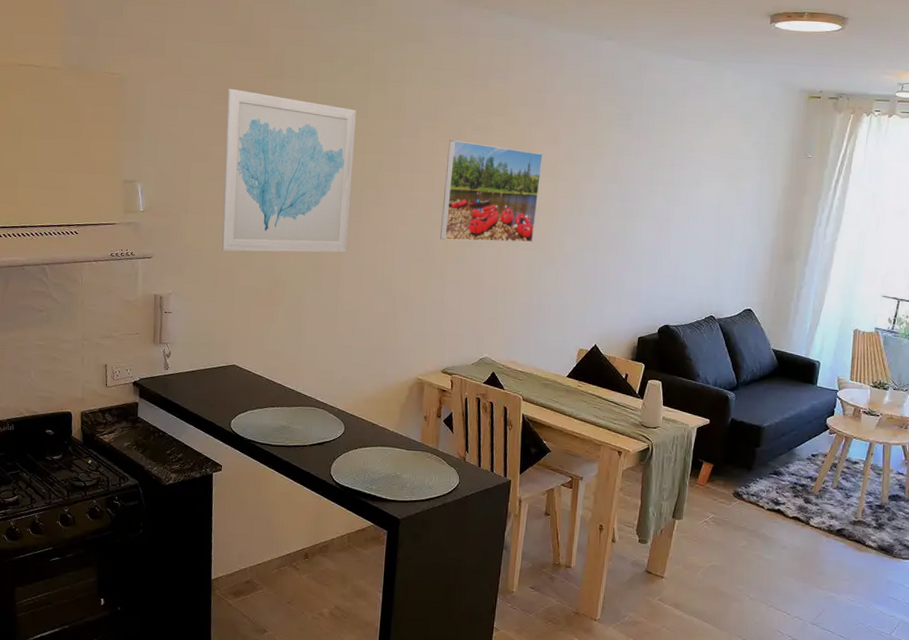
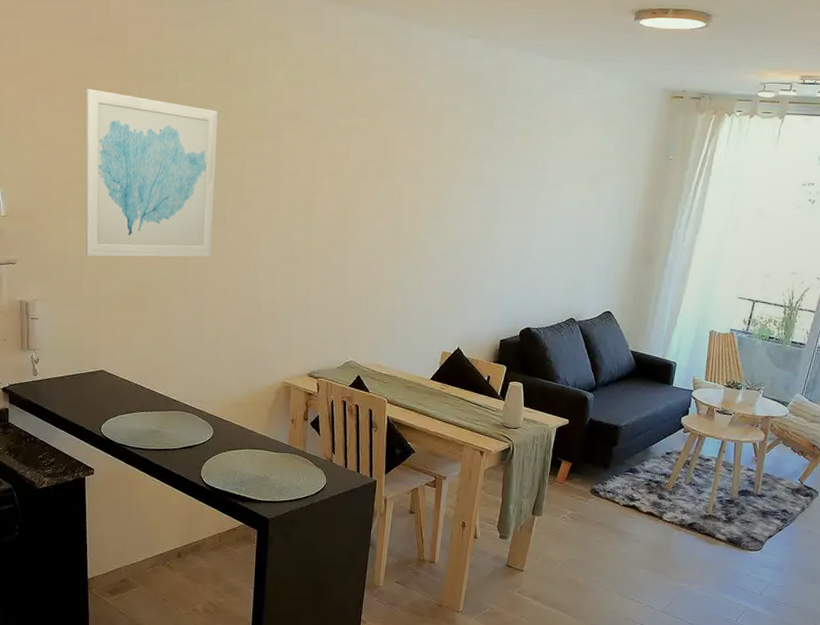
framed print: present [440,140,544,243] -> none [304,142,407,247]

